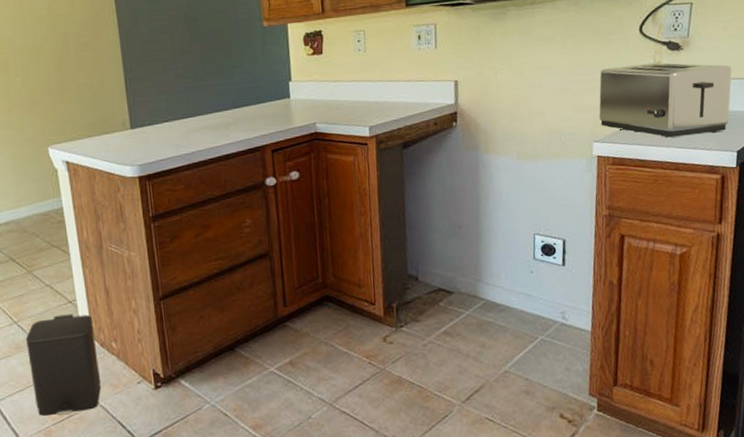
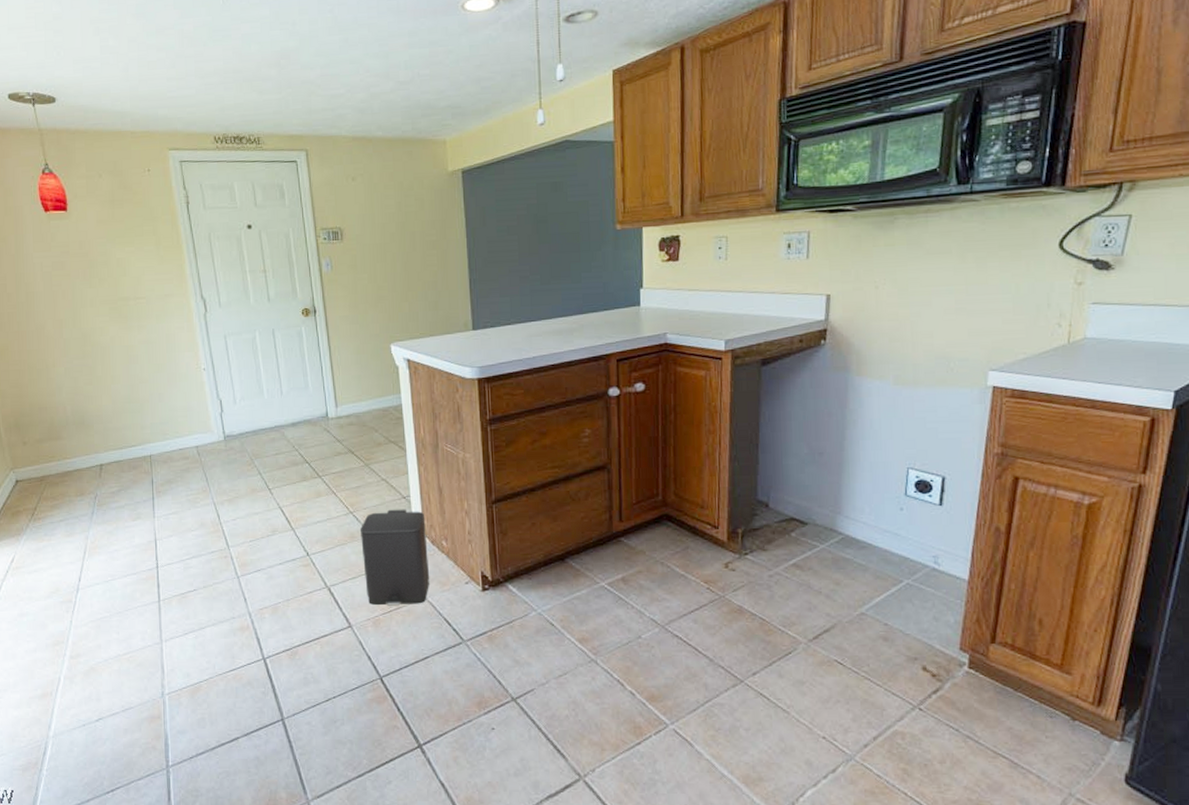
toaster: present [599,62,732,138] -> none [998,283,1177,371]

